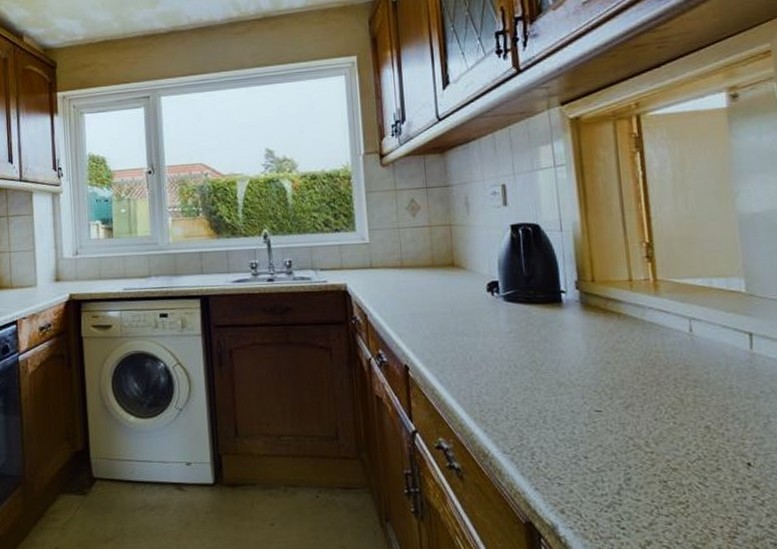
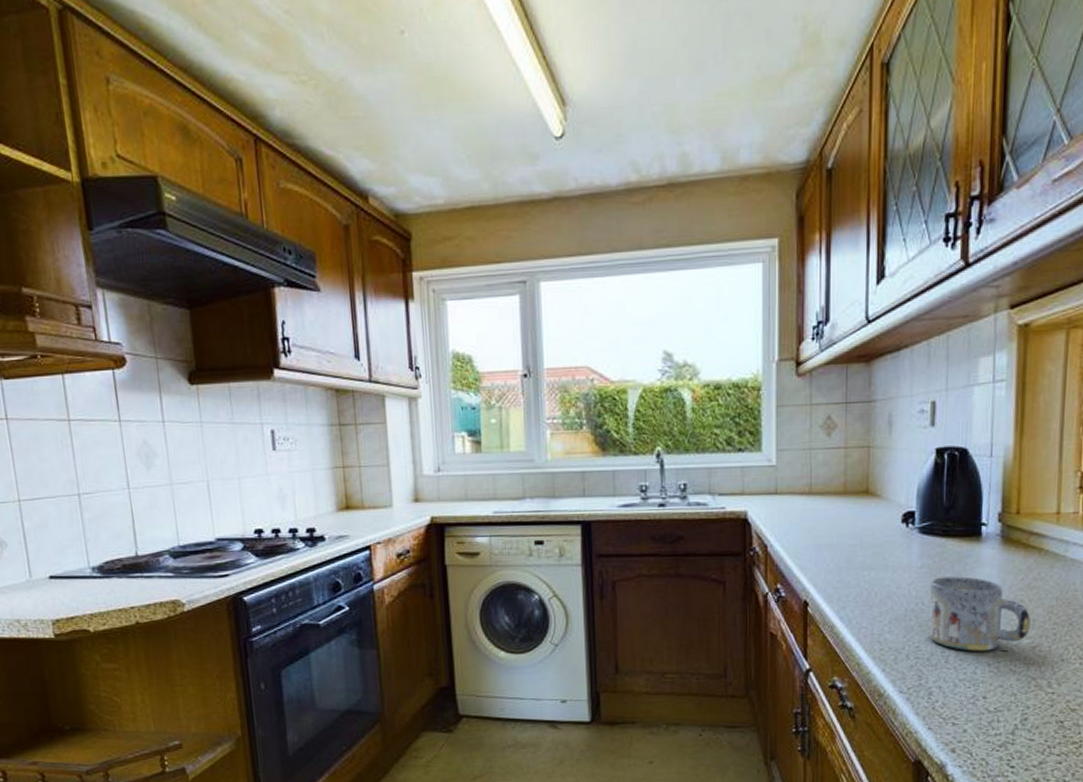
mug: none [520,340,620,412] -> present [929,576,1030,651]

